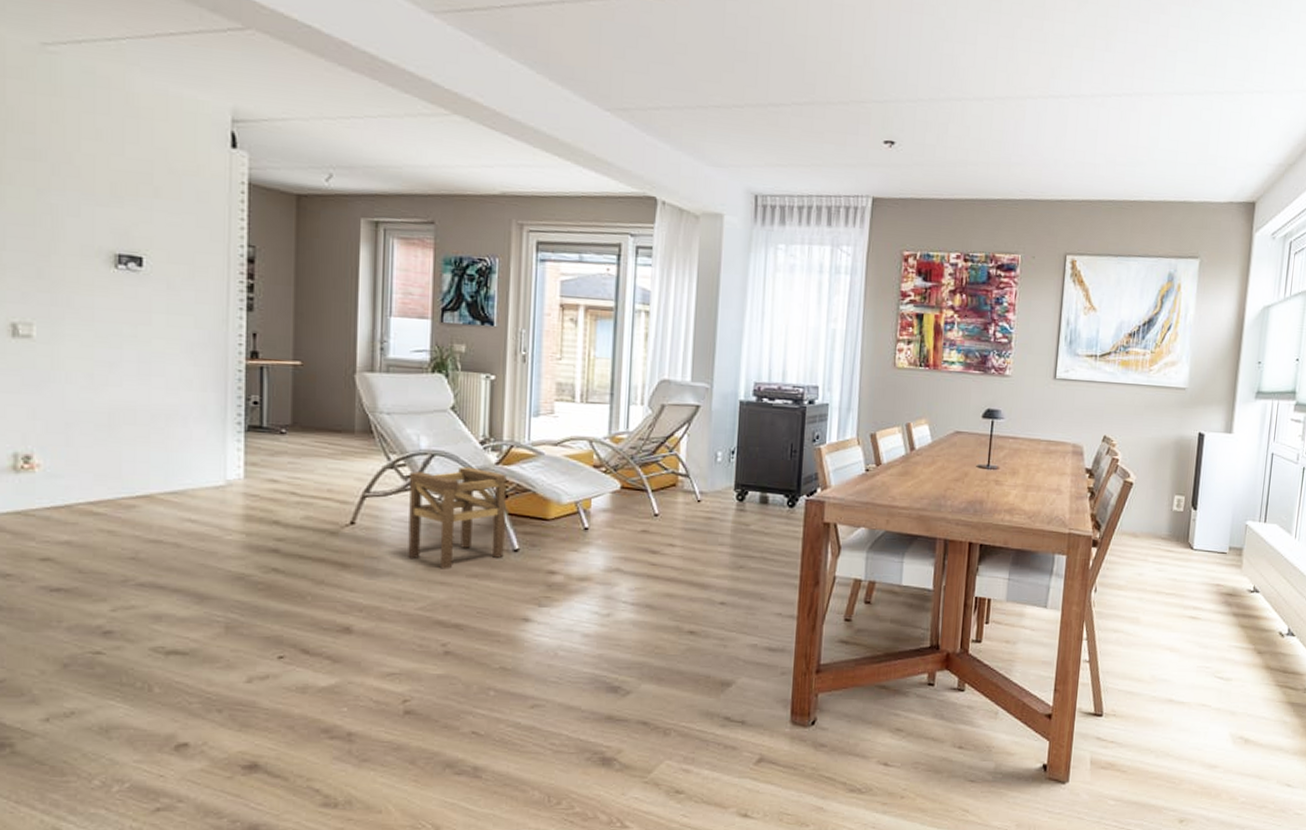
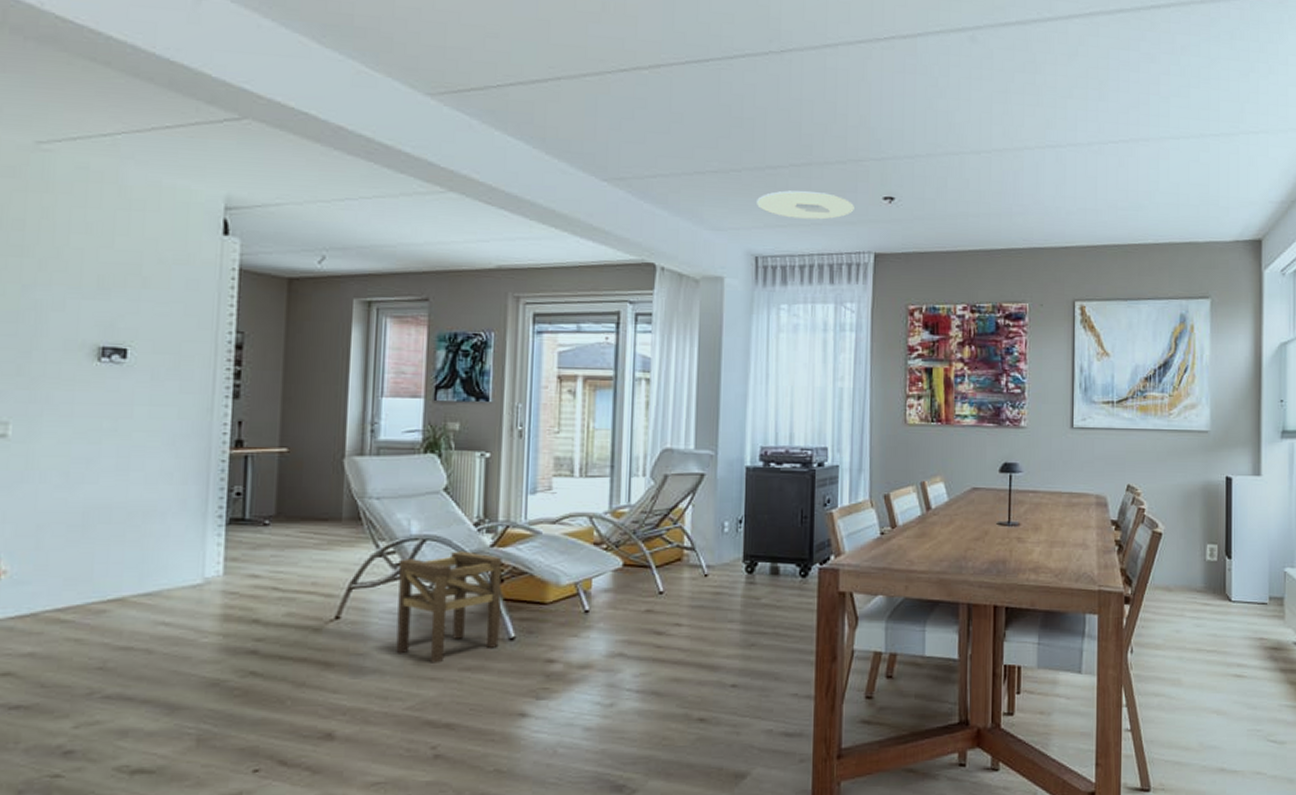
ceiling light: none [758,129,855,161] -> present [757,190,854,220]

